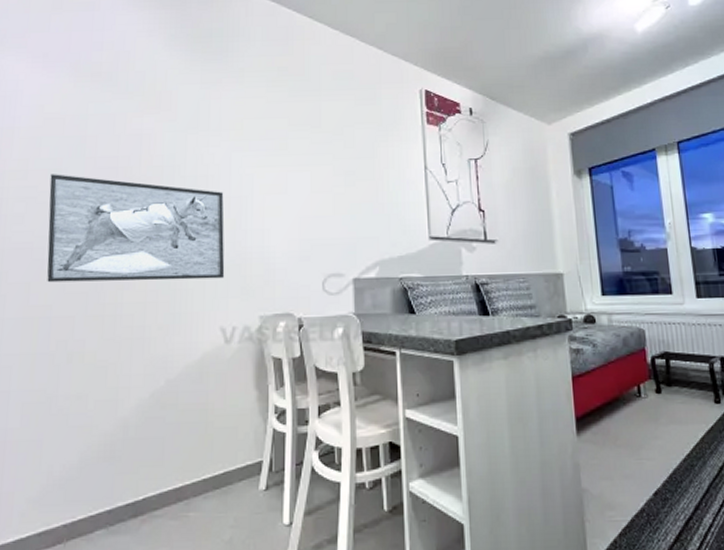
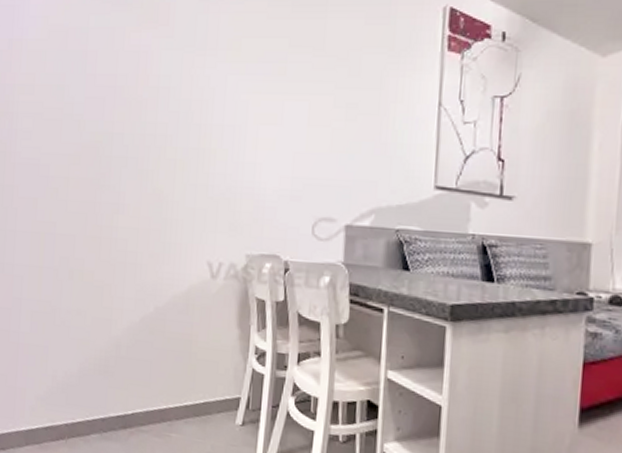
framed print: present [47,174,225,283] -> none [51,90,217,212]

